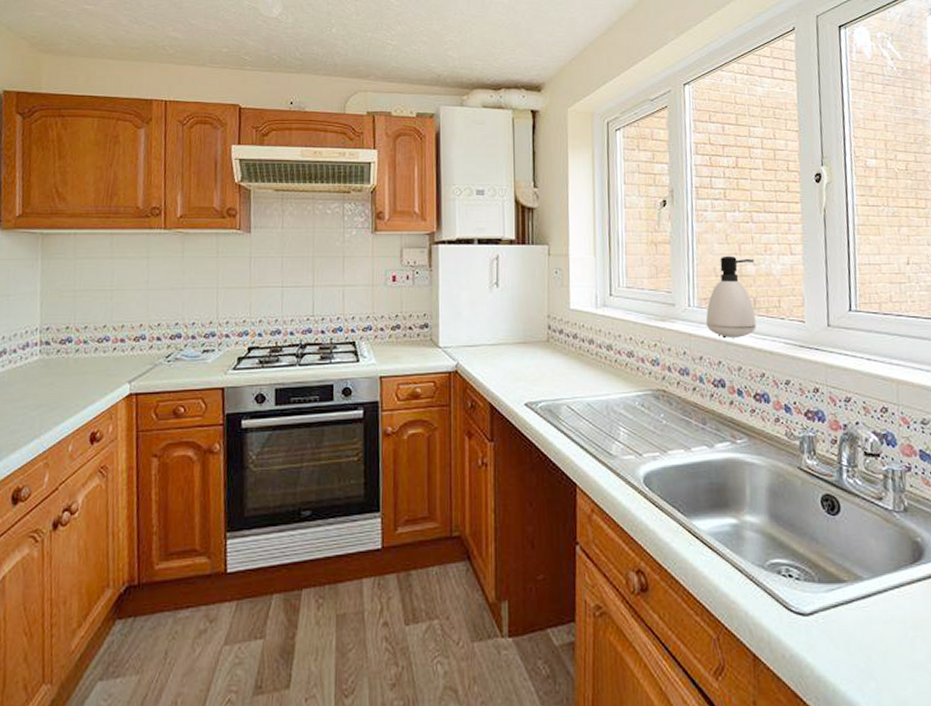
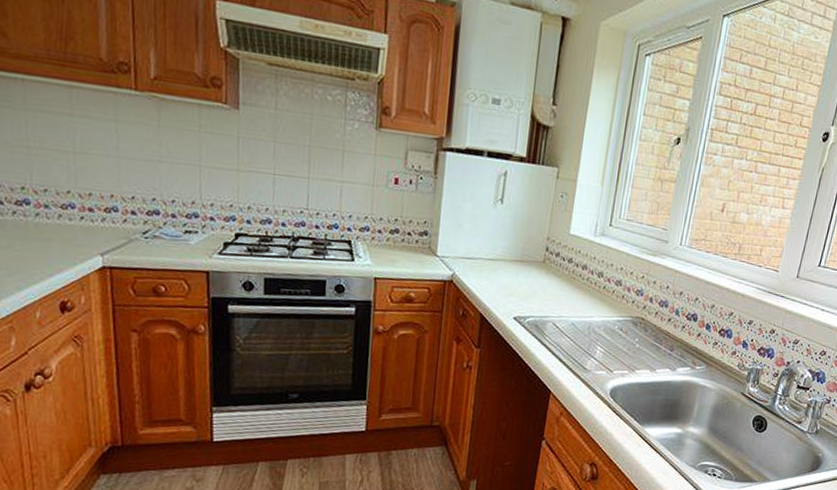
soap dispenser: present [705,256,757,338] -> none [692,201,749,279]

